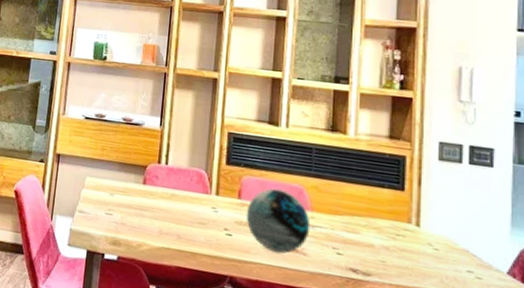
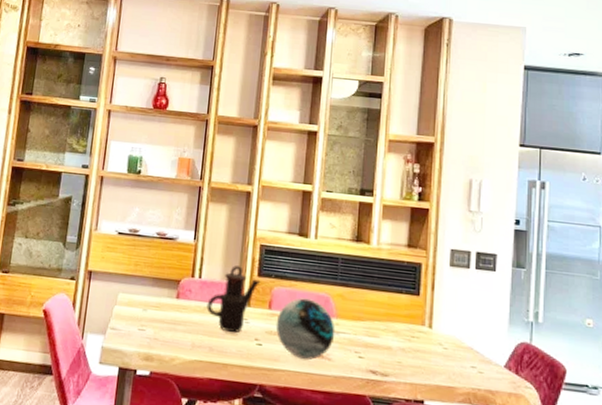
teapot: none [173,153,229,222] -> present [206,265,261,333]

